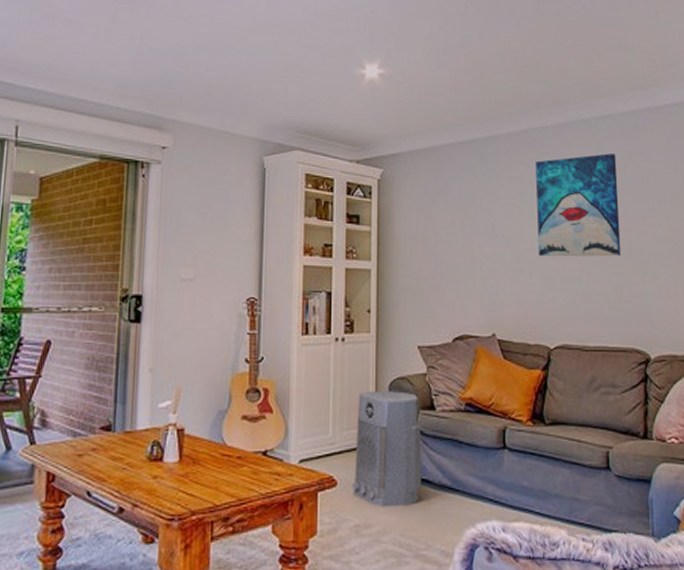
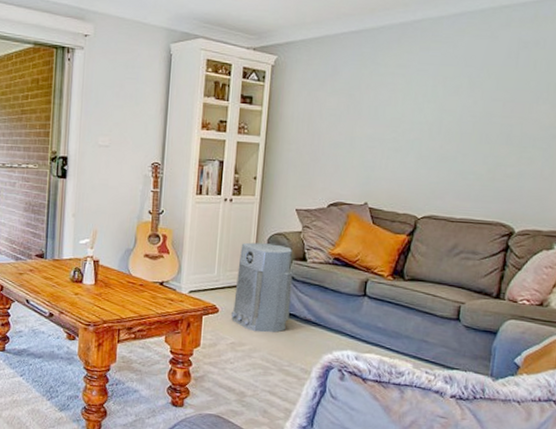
wall art: present [536,153,622,257] -> none [417,43,510,140]

